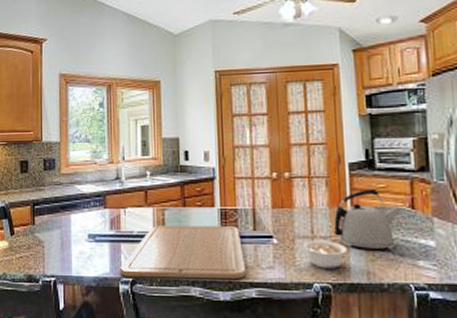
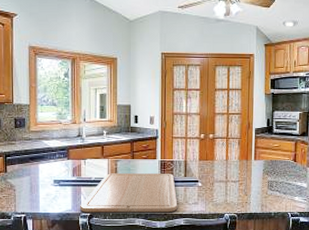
legume: present [302,240,347,269] -> none [219,184,249,203]
kettle: present [334,188,402,249] -> none [242,147,288,189]

